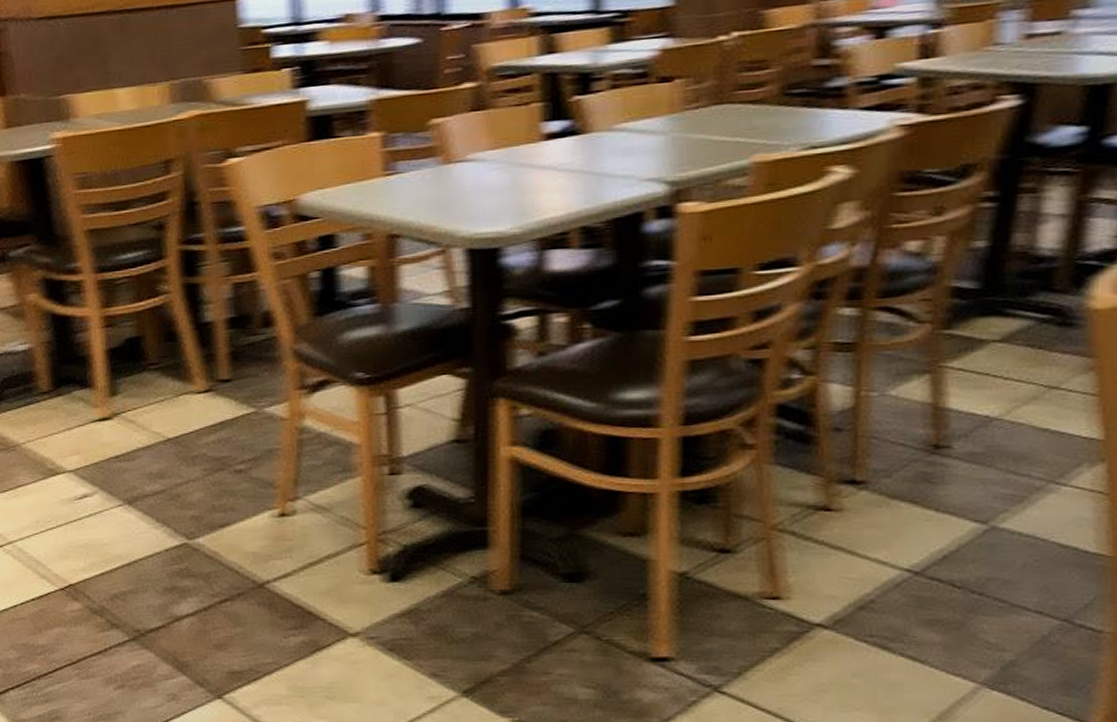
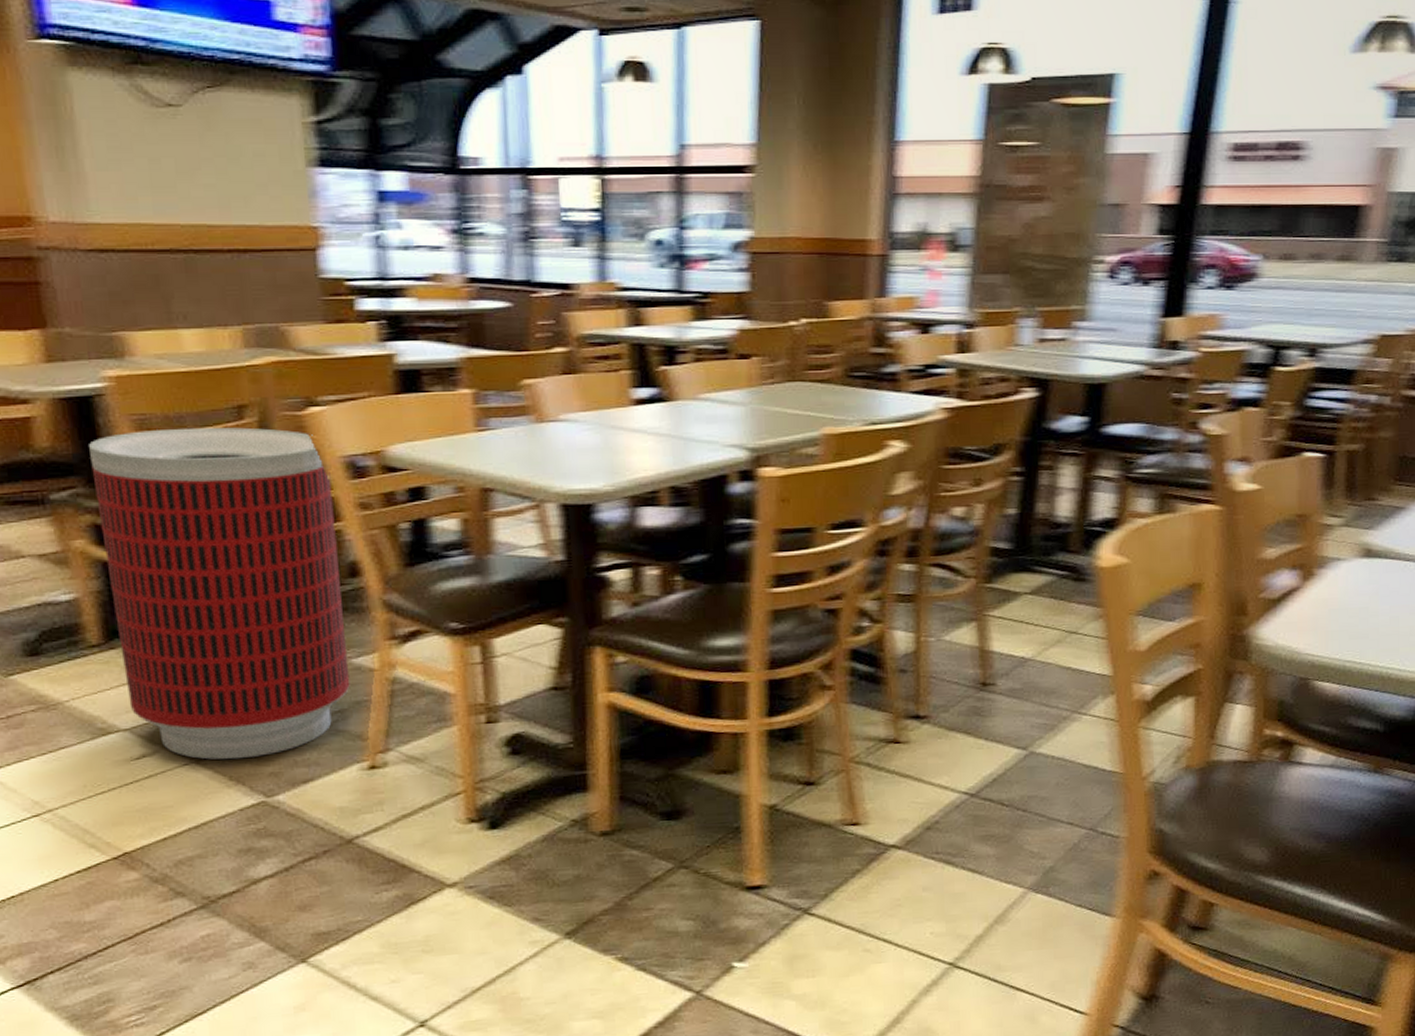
trash can: none [40,182,263,502] -> present [89,427,350,760]

